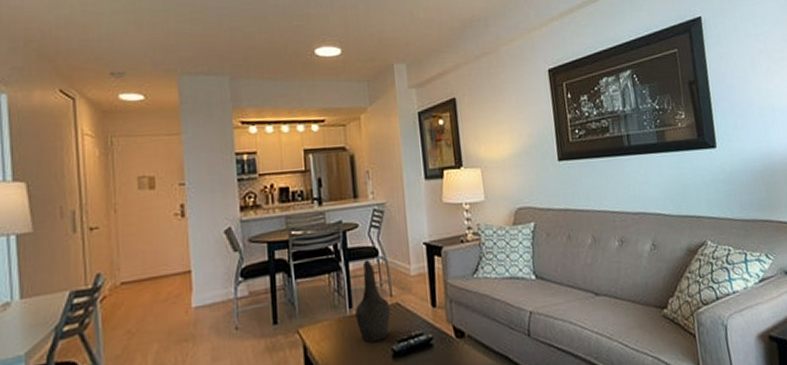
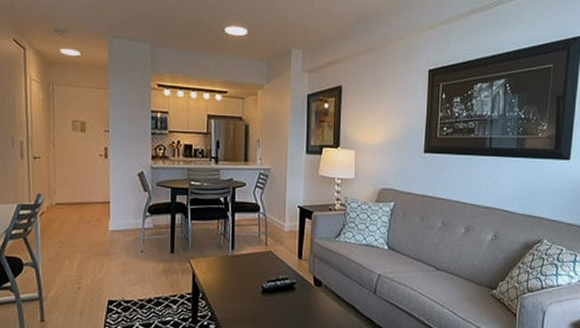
decorative vase: present [355,259,391,343] -> none [236,213,264,278]

